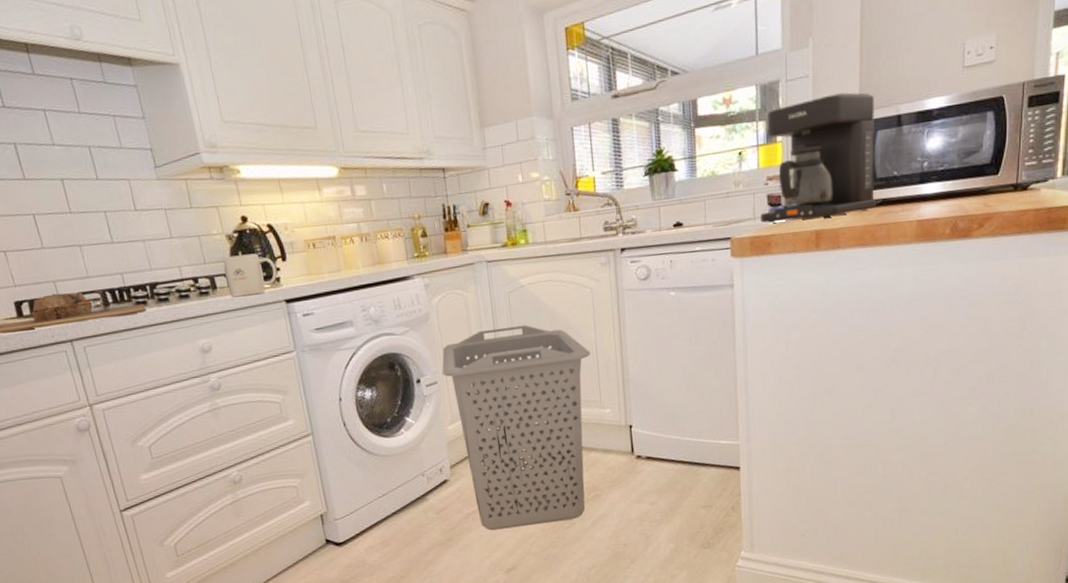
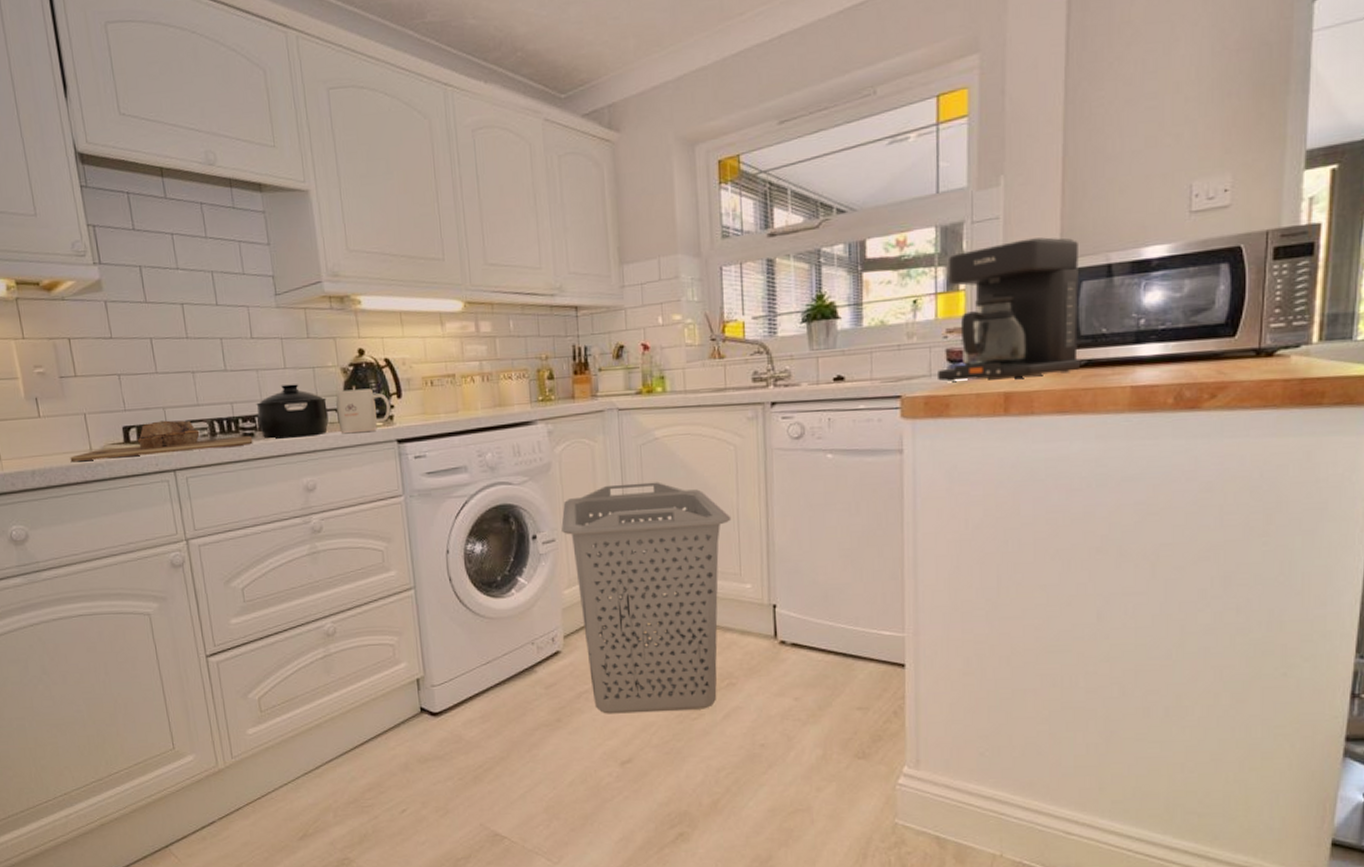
saucepan: none [146,252,219,307] -> present [256,384,329,440]

